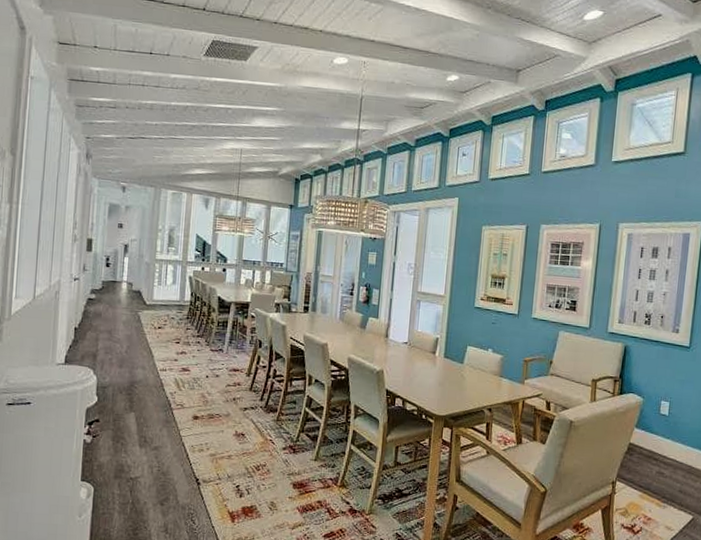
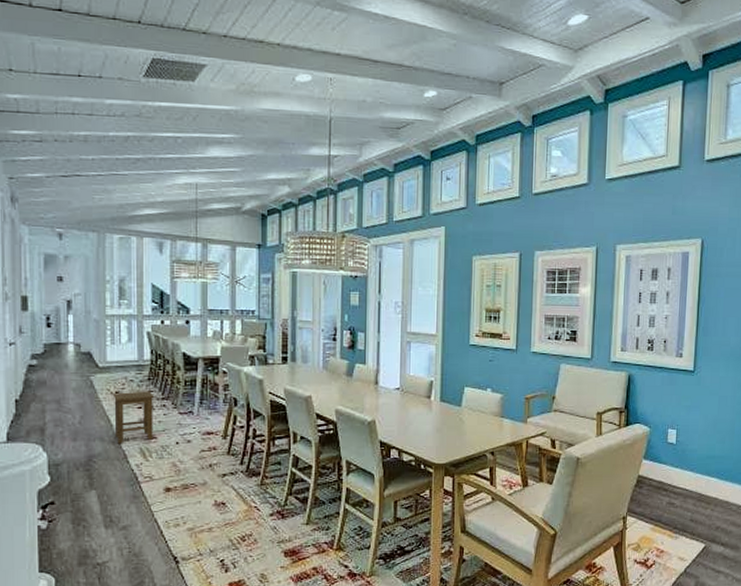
stool: none [154,328,191,374] -> present [112,391,155,444]

